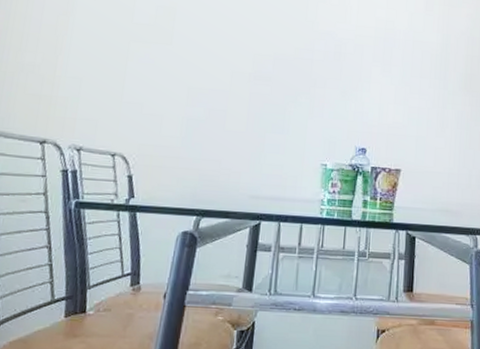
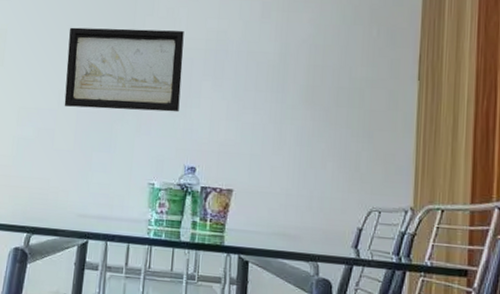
wall art: none [236,9,355,96] -> present [64,27,184,112]

